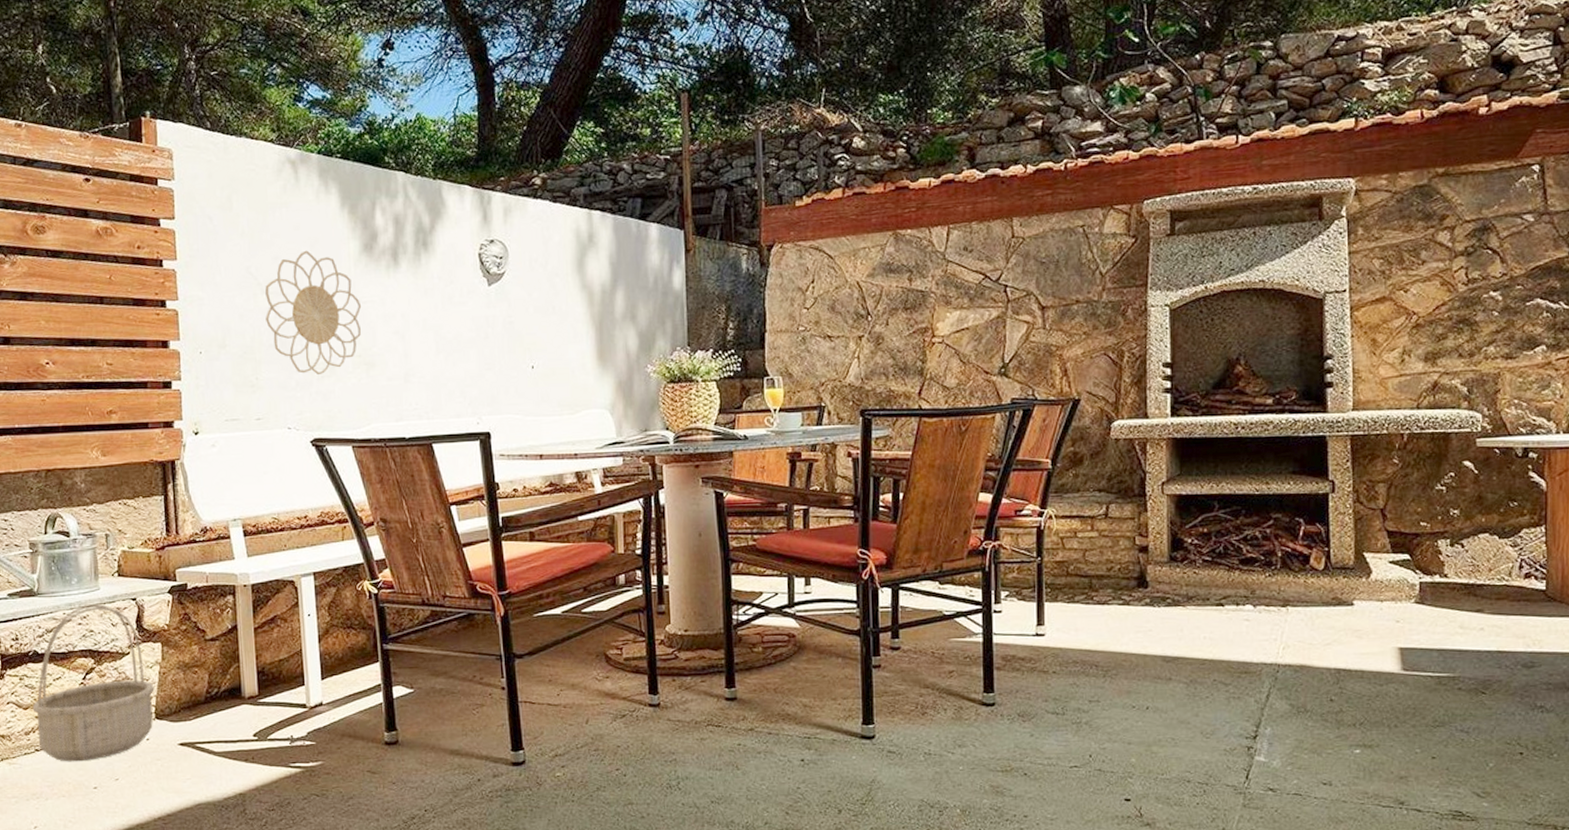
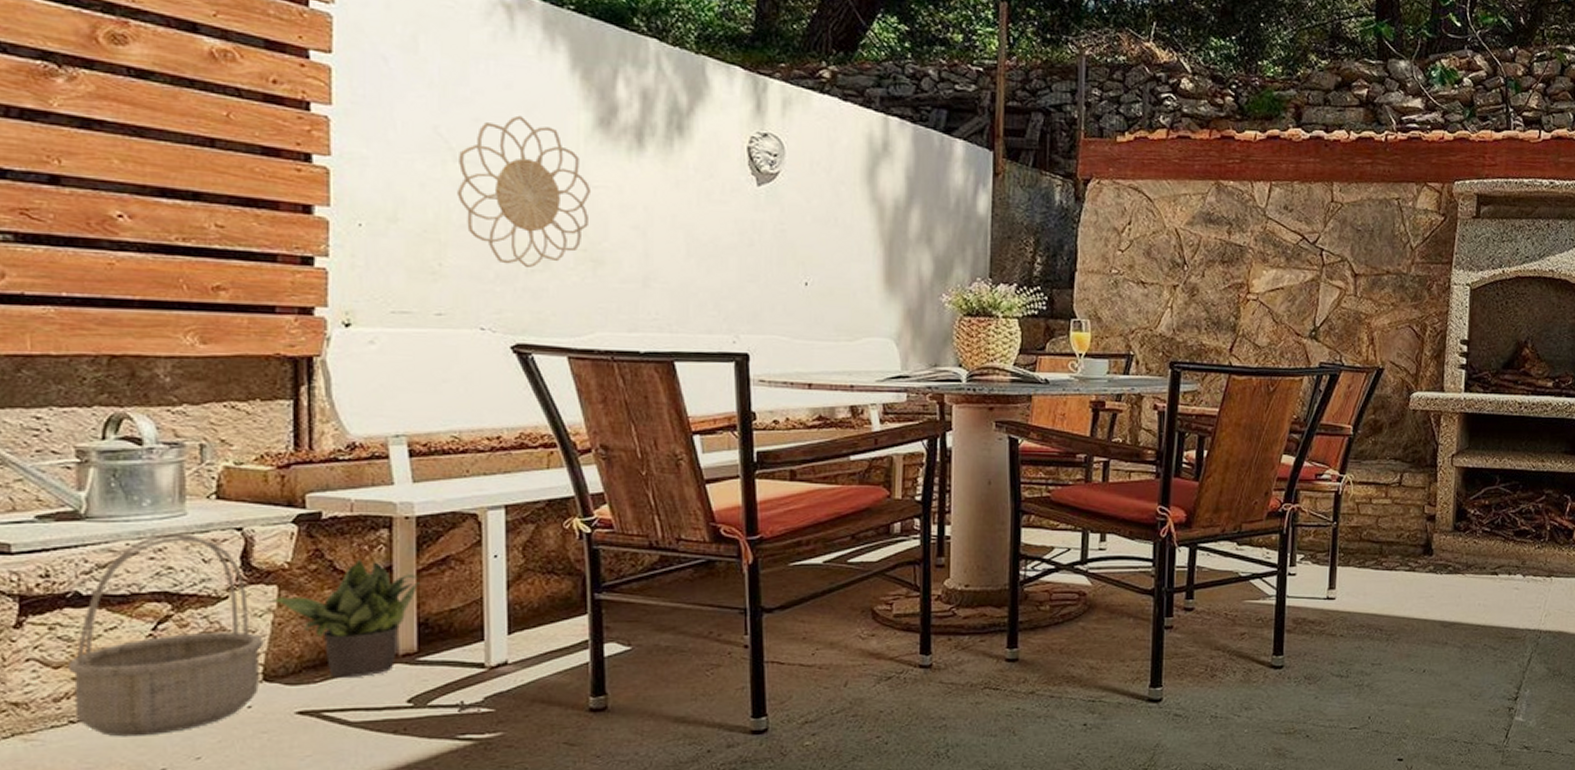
potted plant: none [156,620,258,717] -> present [269,559,421,679]

